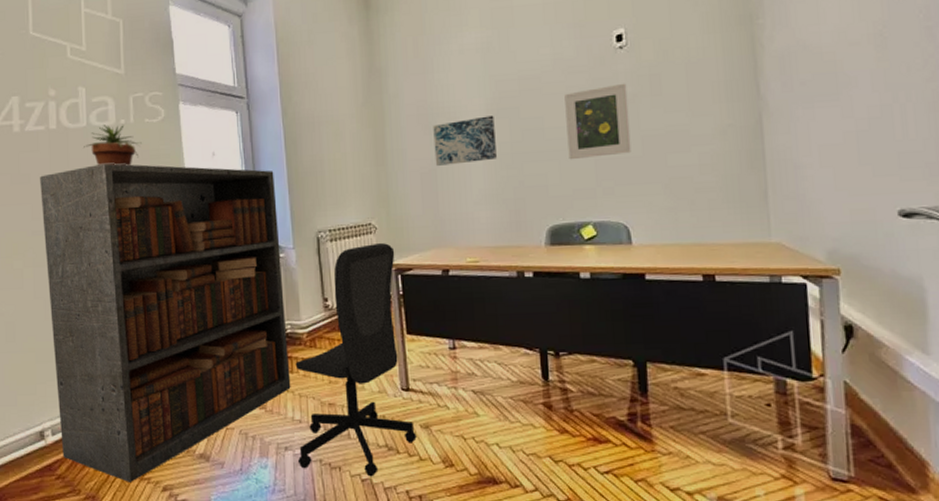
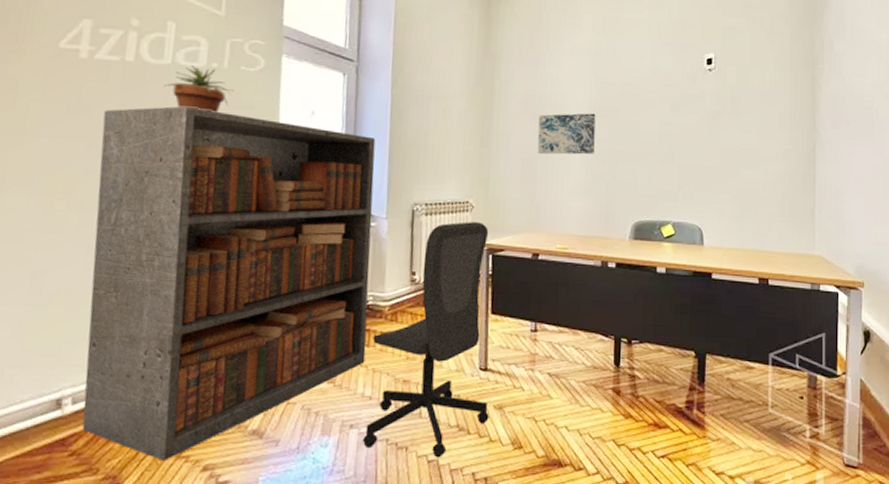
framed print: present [564,83,631,160] -> none [657,101,712,164]

